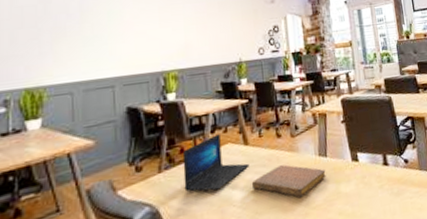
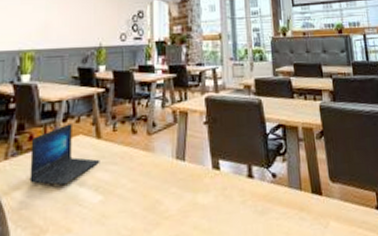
notebook: present [251,164,326,197] -> none [100,165,183,203]

